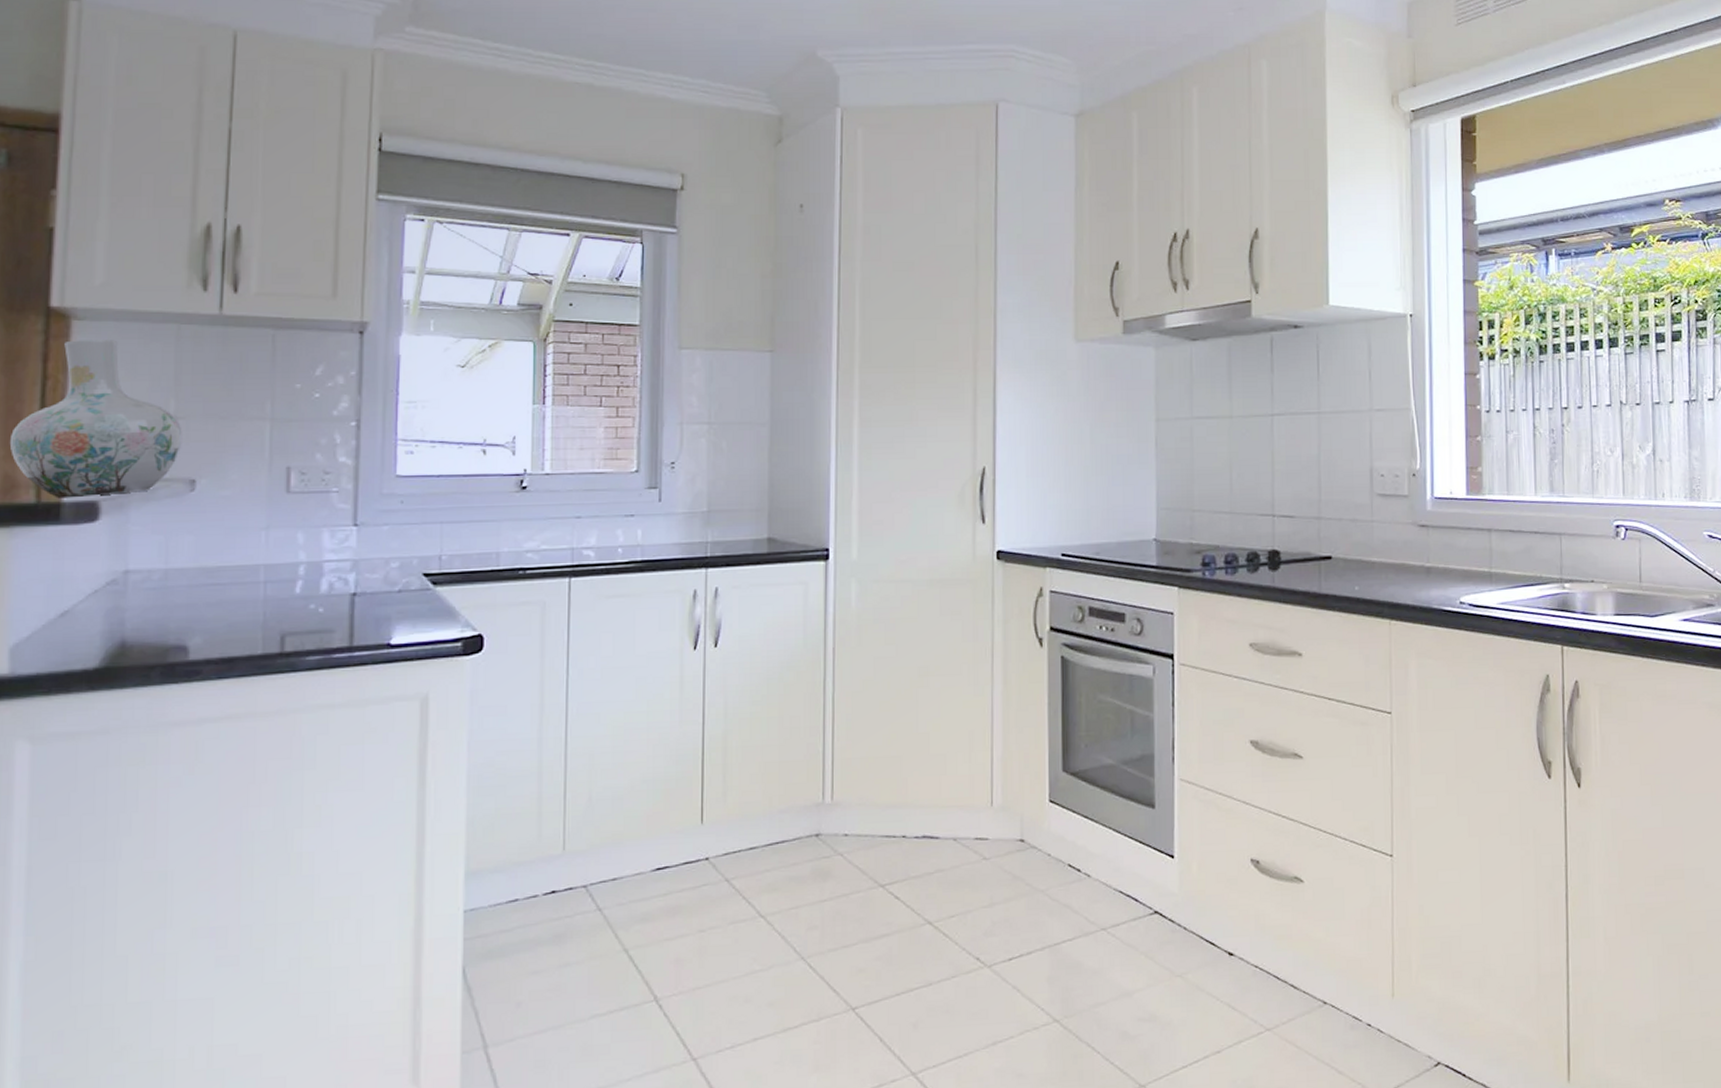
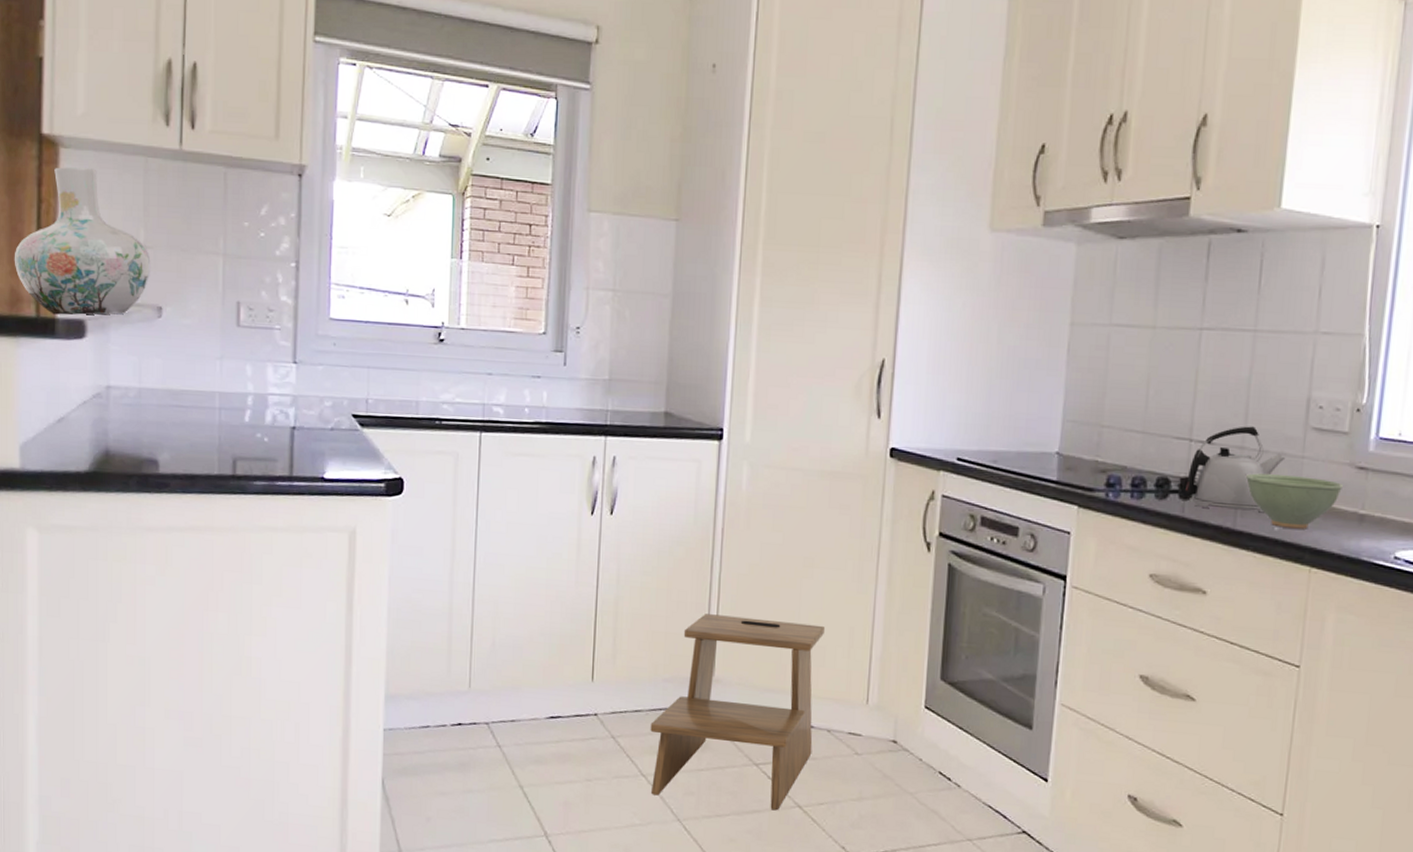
step stool: none [767,733,945,936] -> present [650,614,826,811]
kettle: none [1272,498,1358,576] -> present [1184,426,1286,513]
bowl: none [1326,538,1410,587] -> present [1246,473,1344,529]

